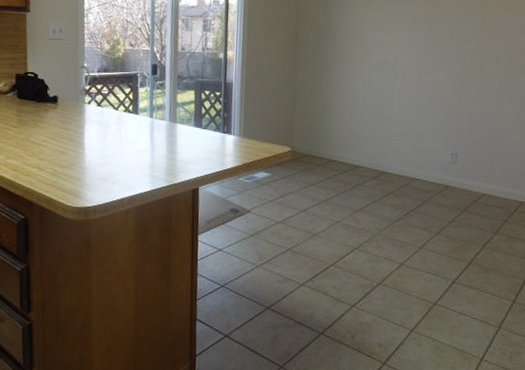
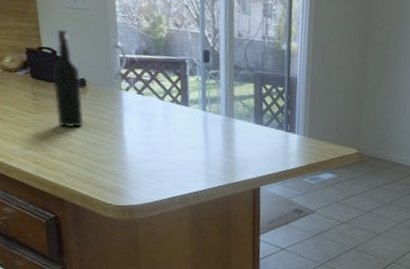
wine bottle: none [32,56,54,138] -> present [51,29,84,128]

